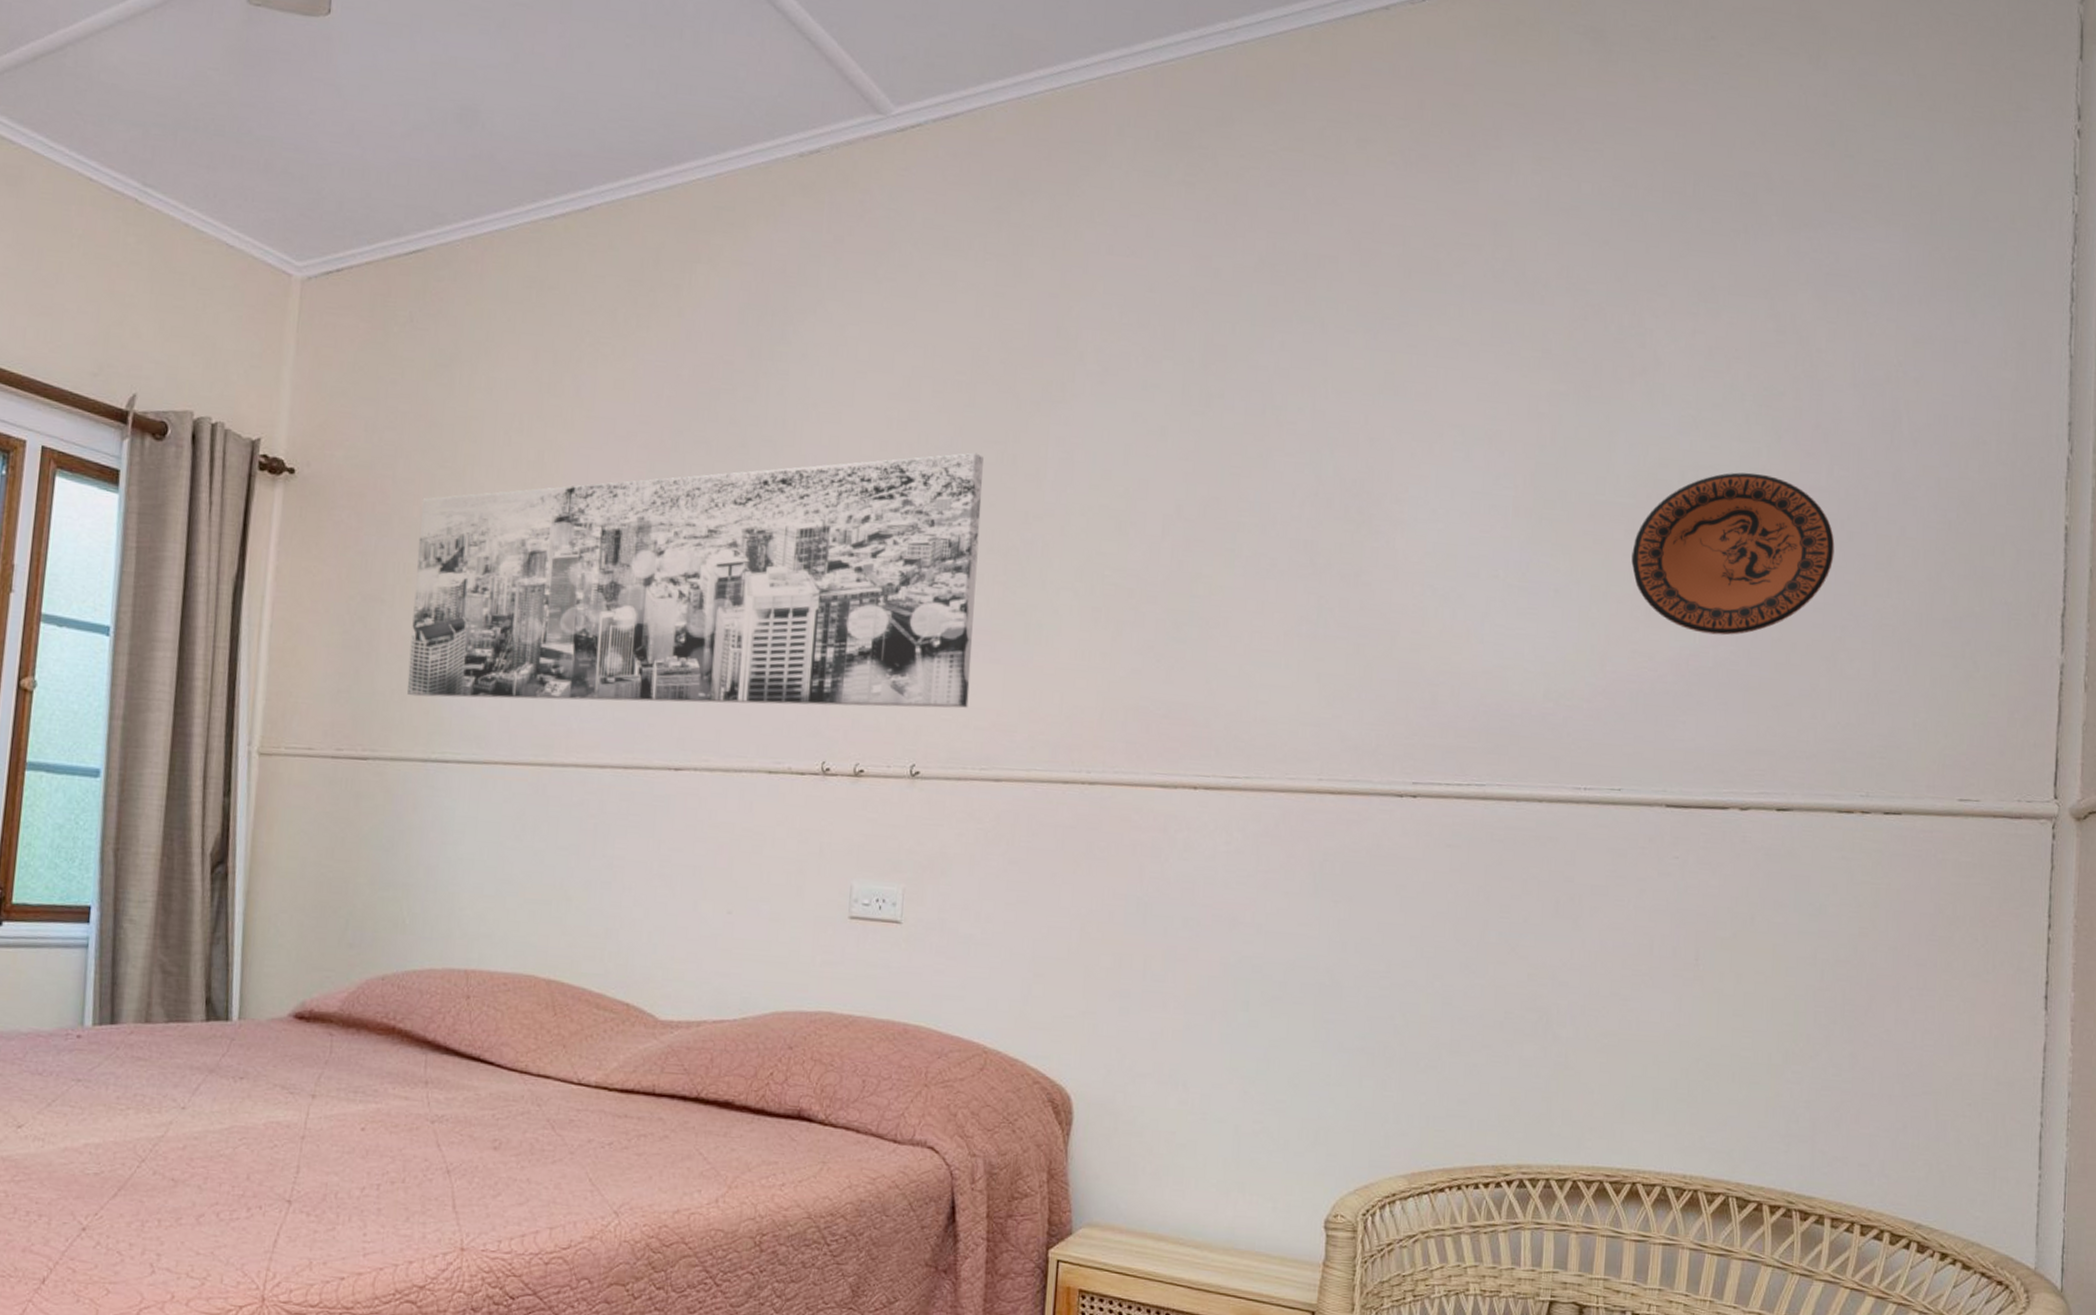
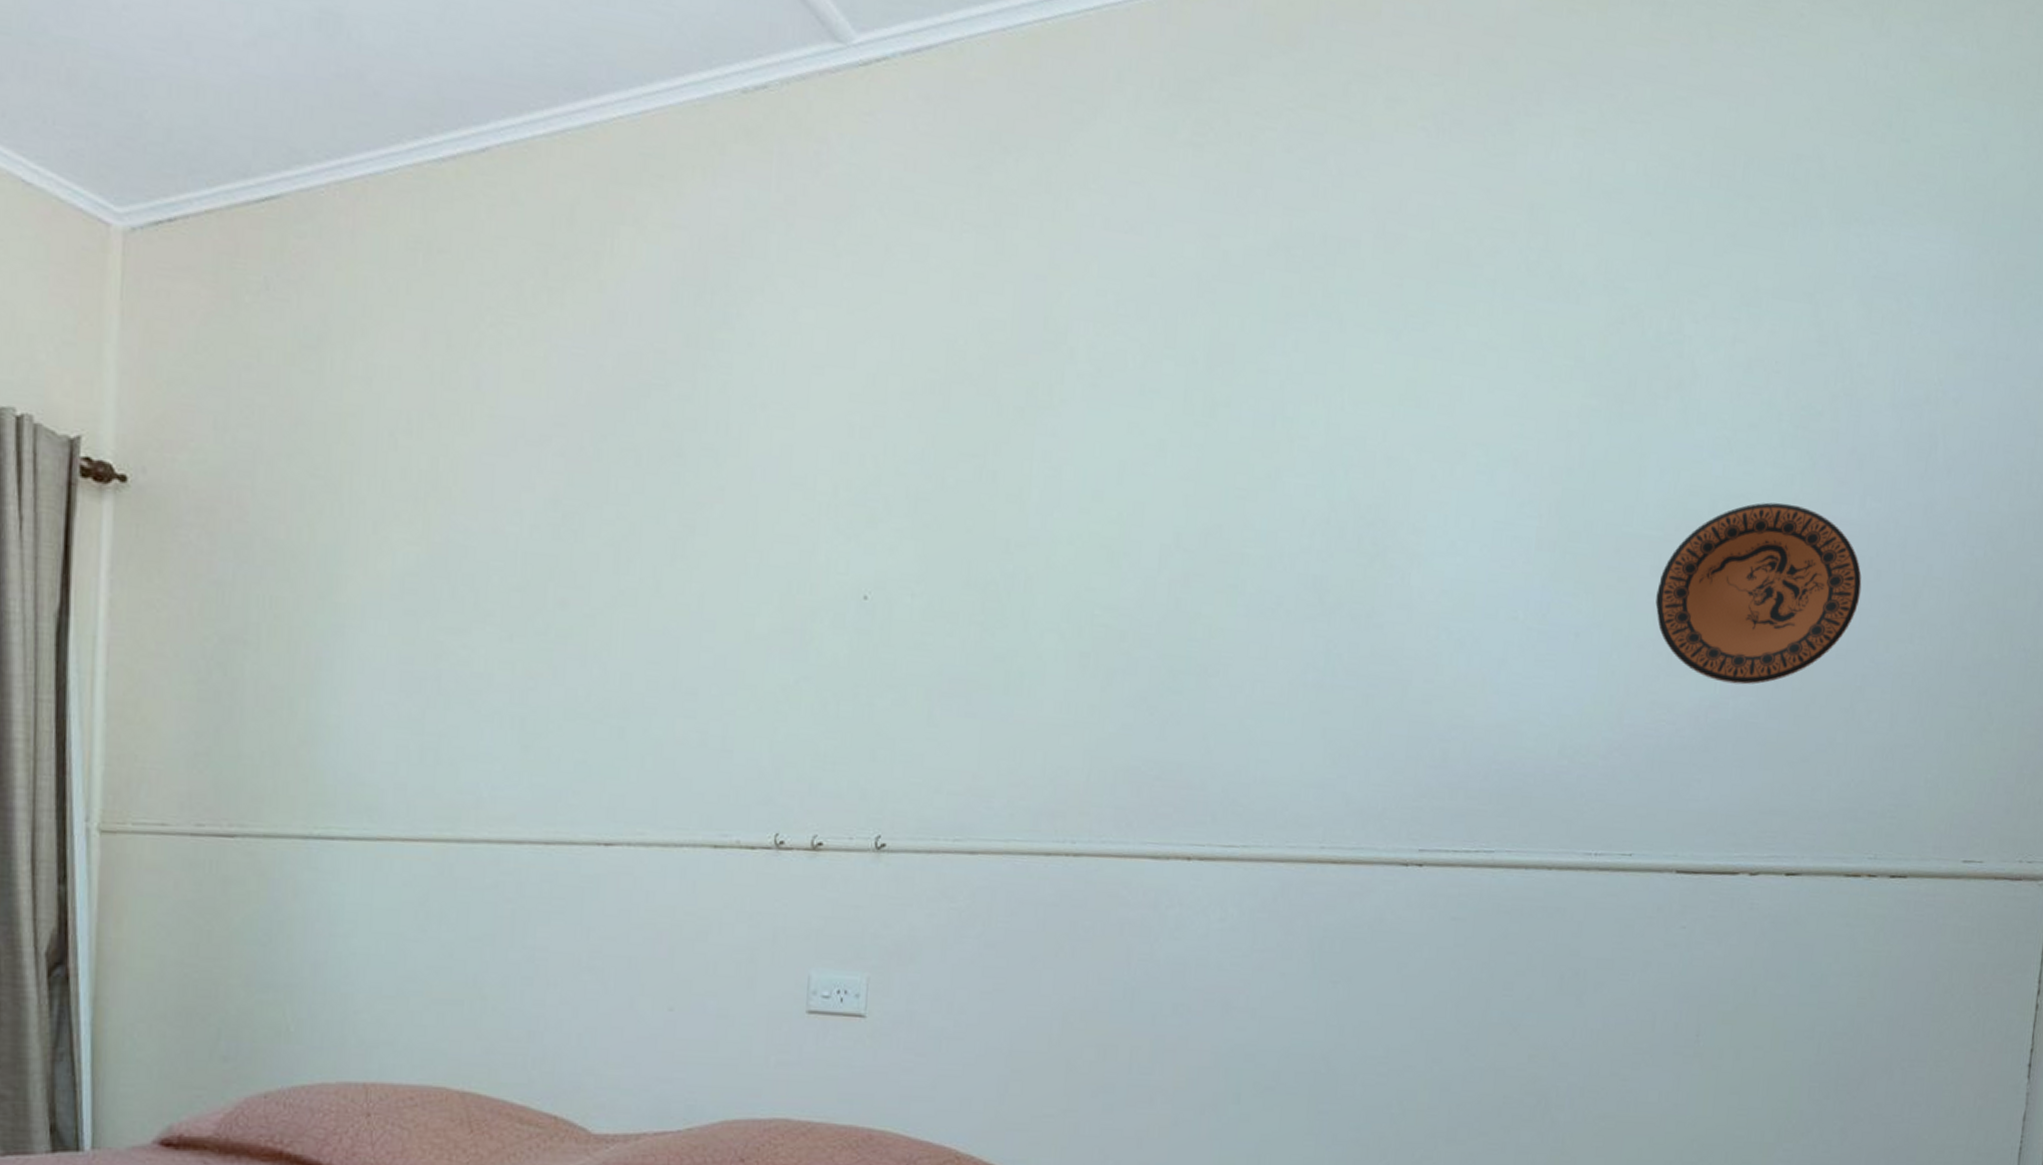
wall art: present [407,452,984,709] -> none [280,467,959,771]

